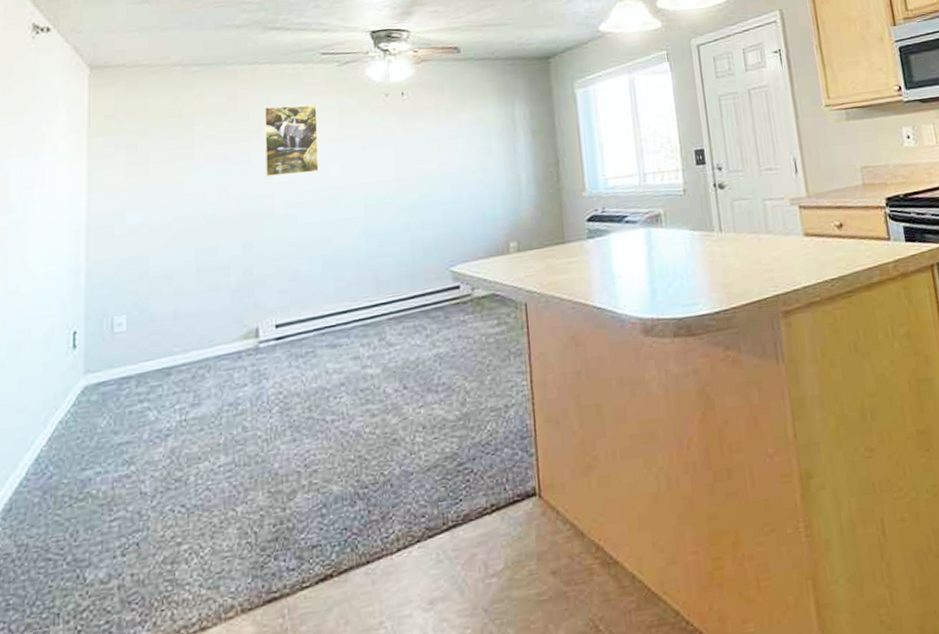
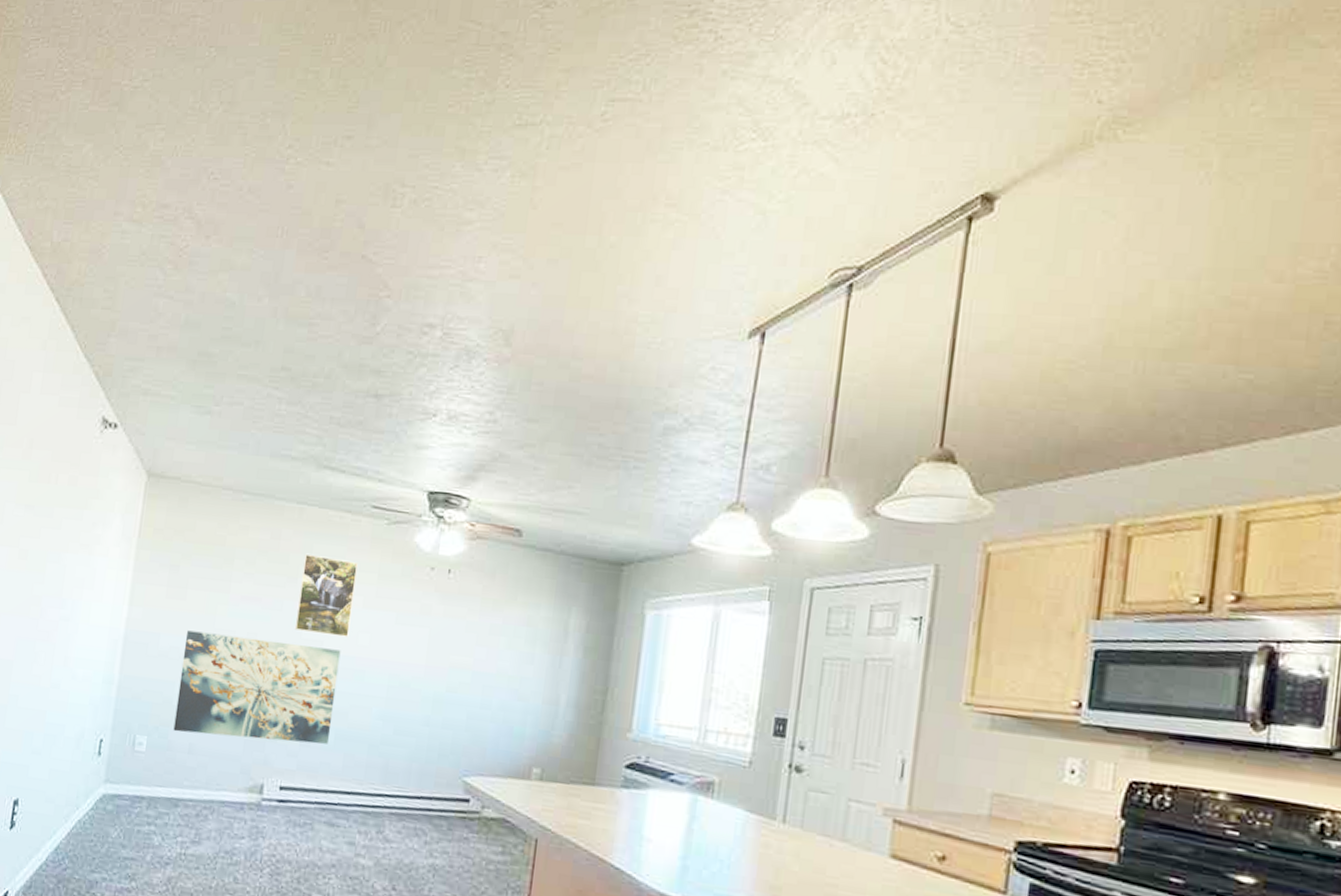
wall art: none [153,185,317,303] -> present [173,630,341,745]

